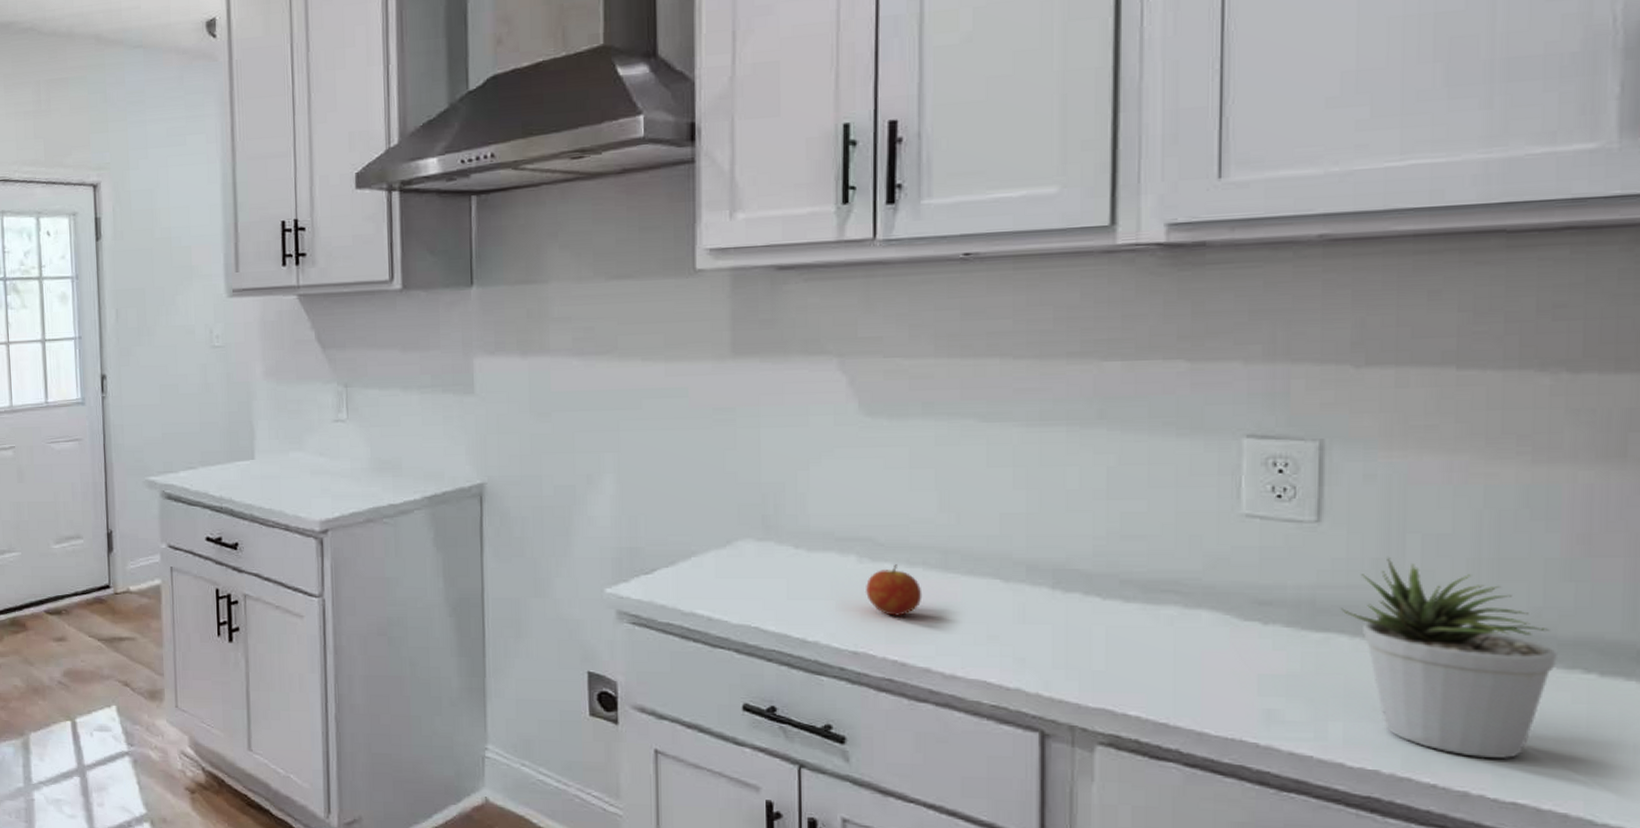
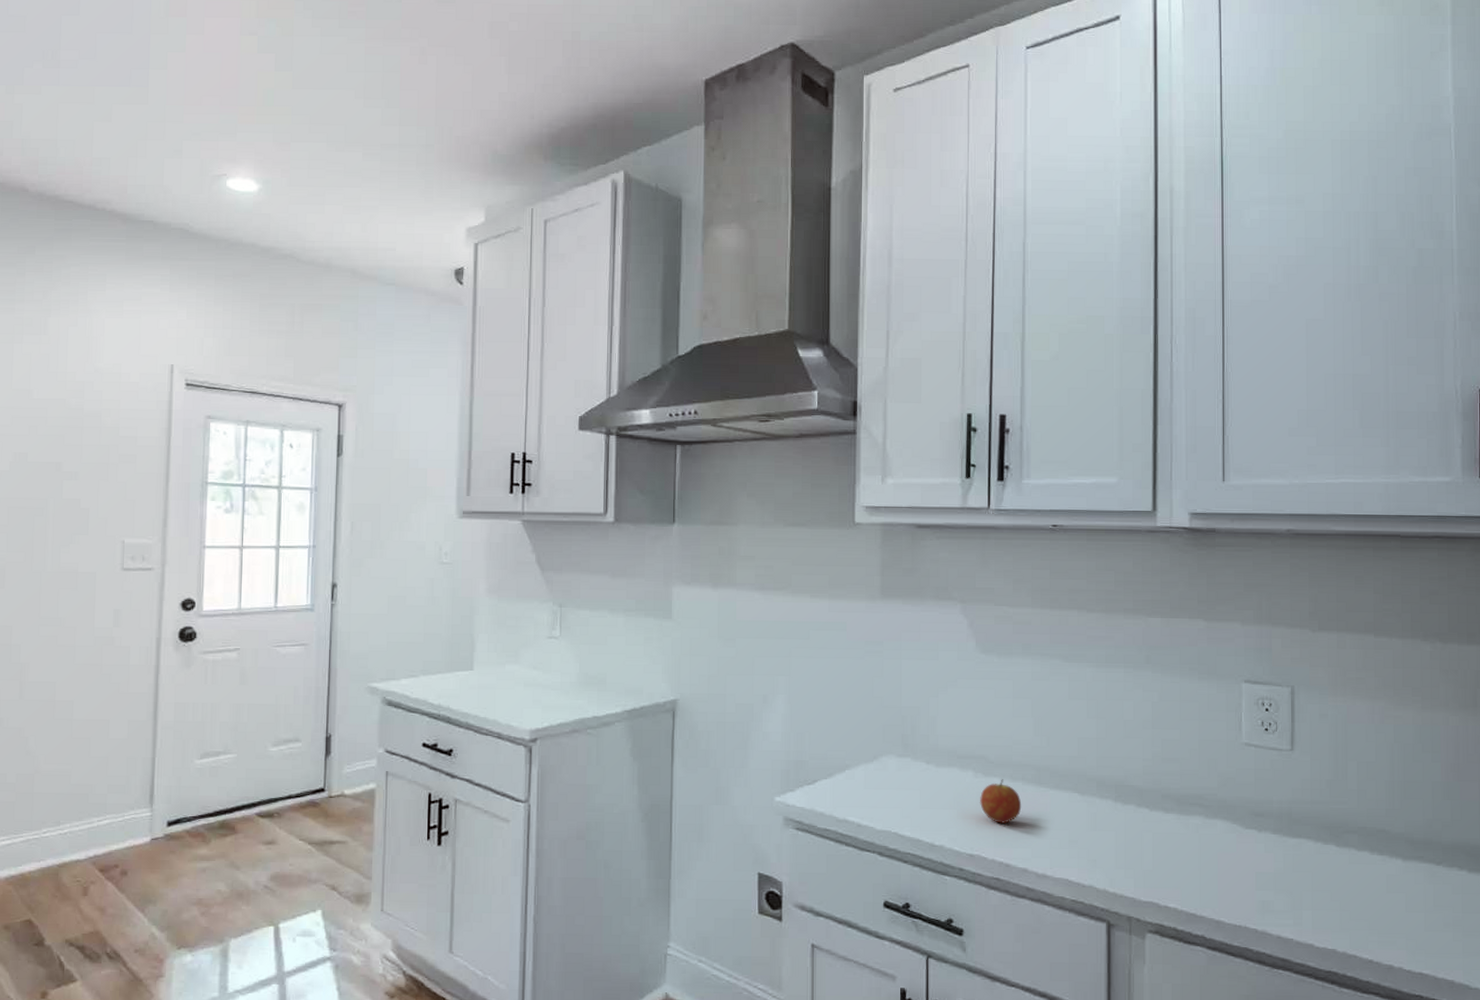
potted plant: present [1341,558,1559,758] -> none [1308,779,1443,938]

